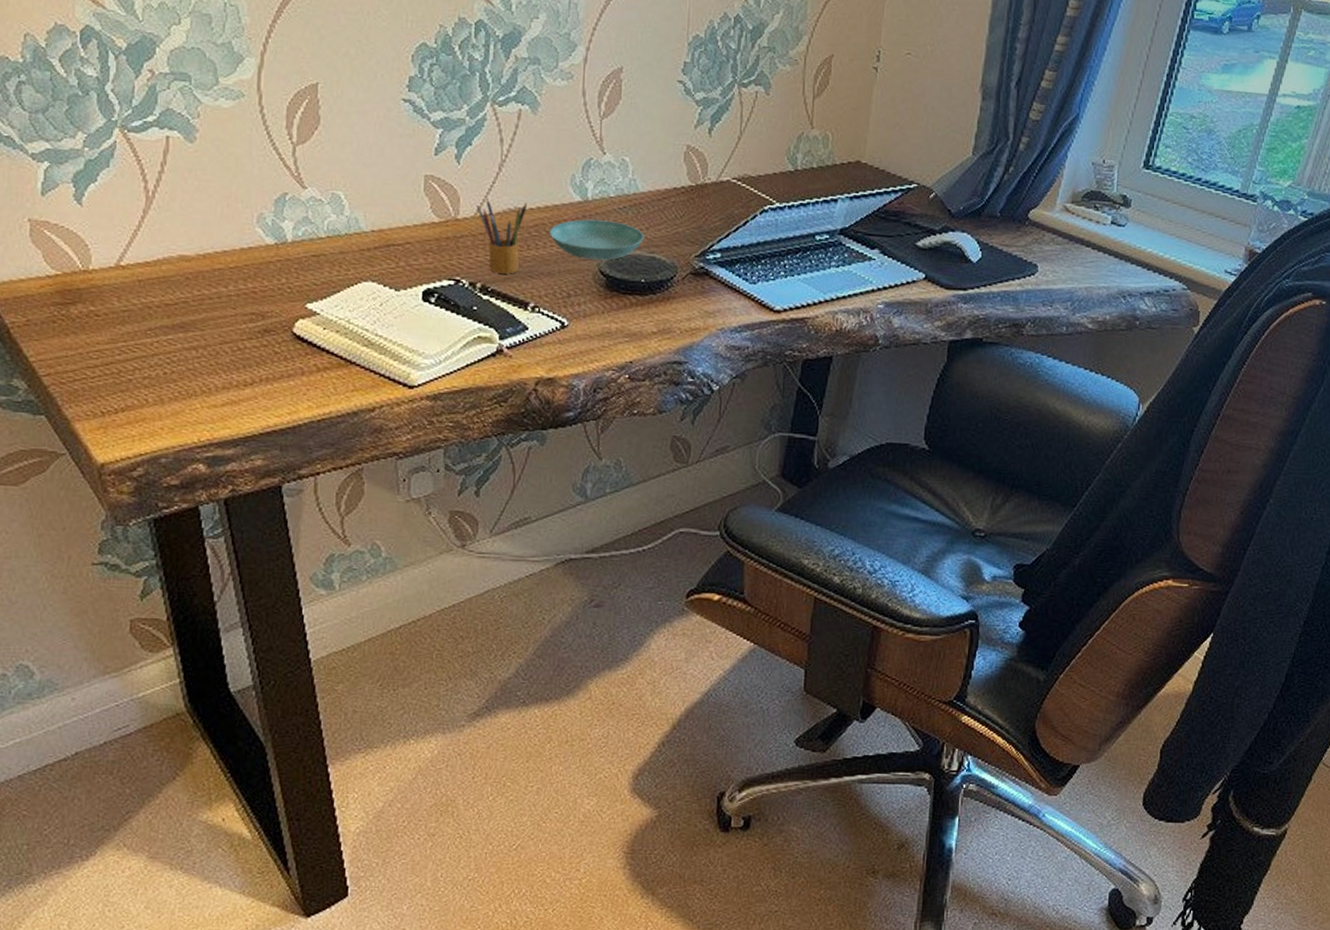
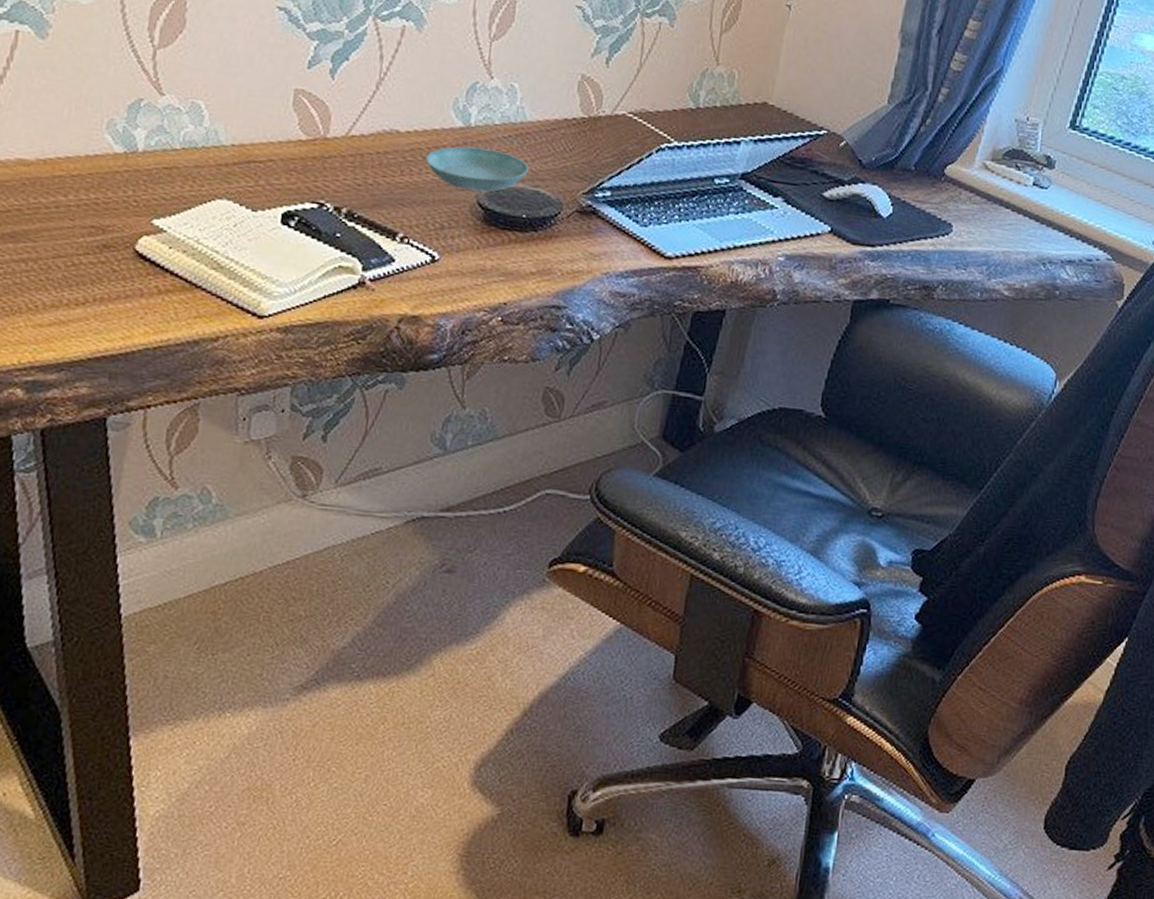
pencil box: present [476,199,527,274] -> none [348,118,404,201]

